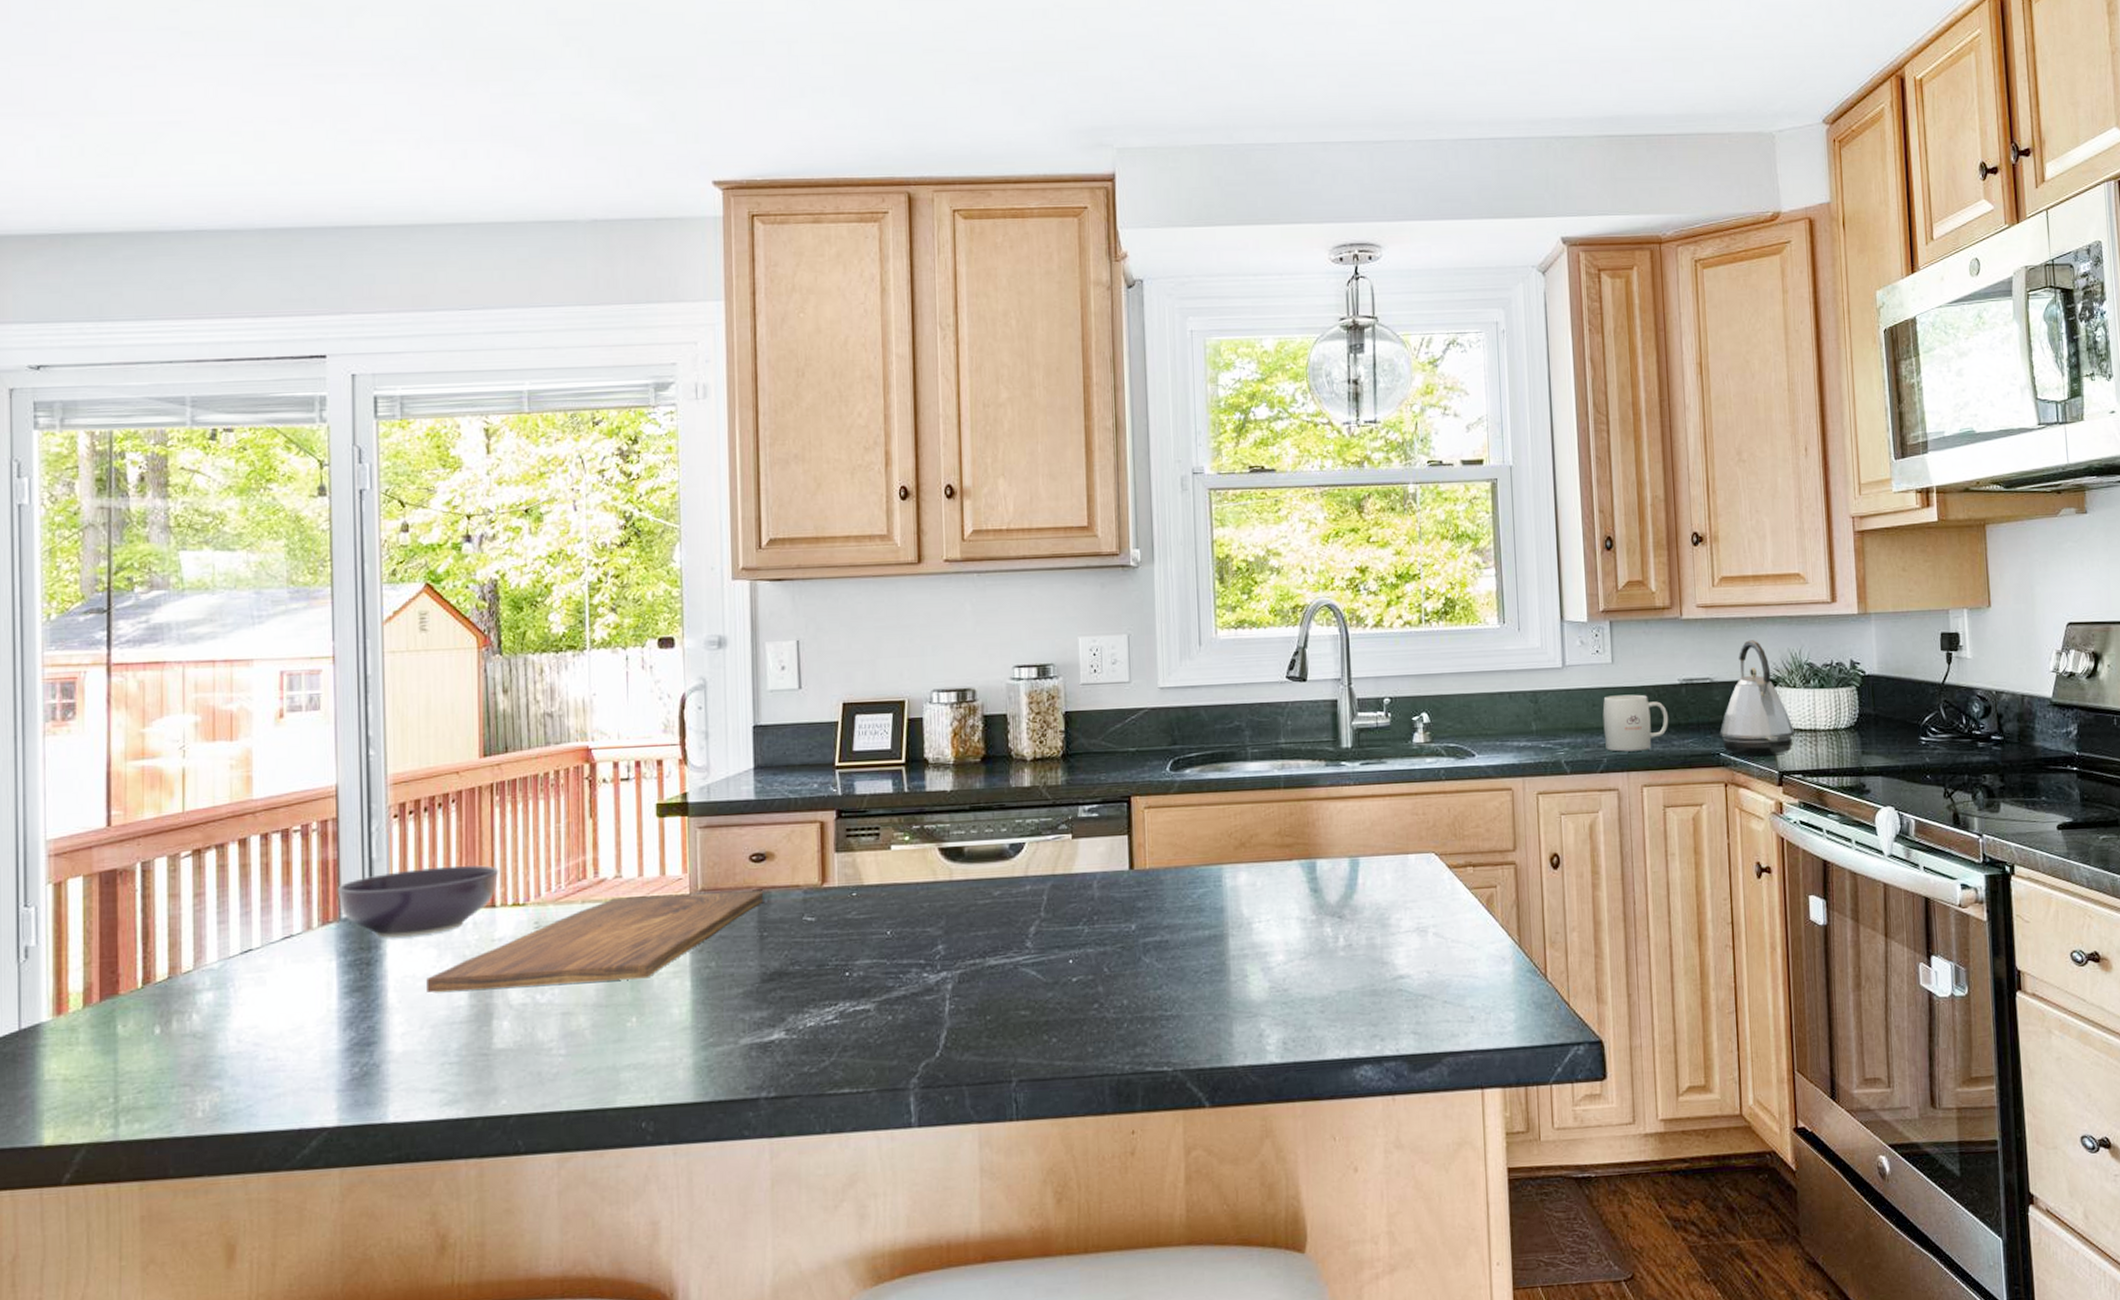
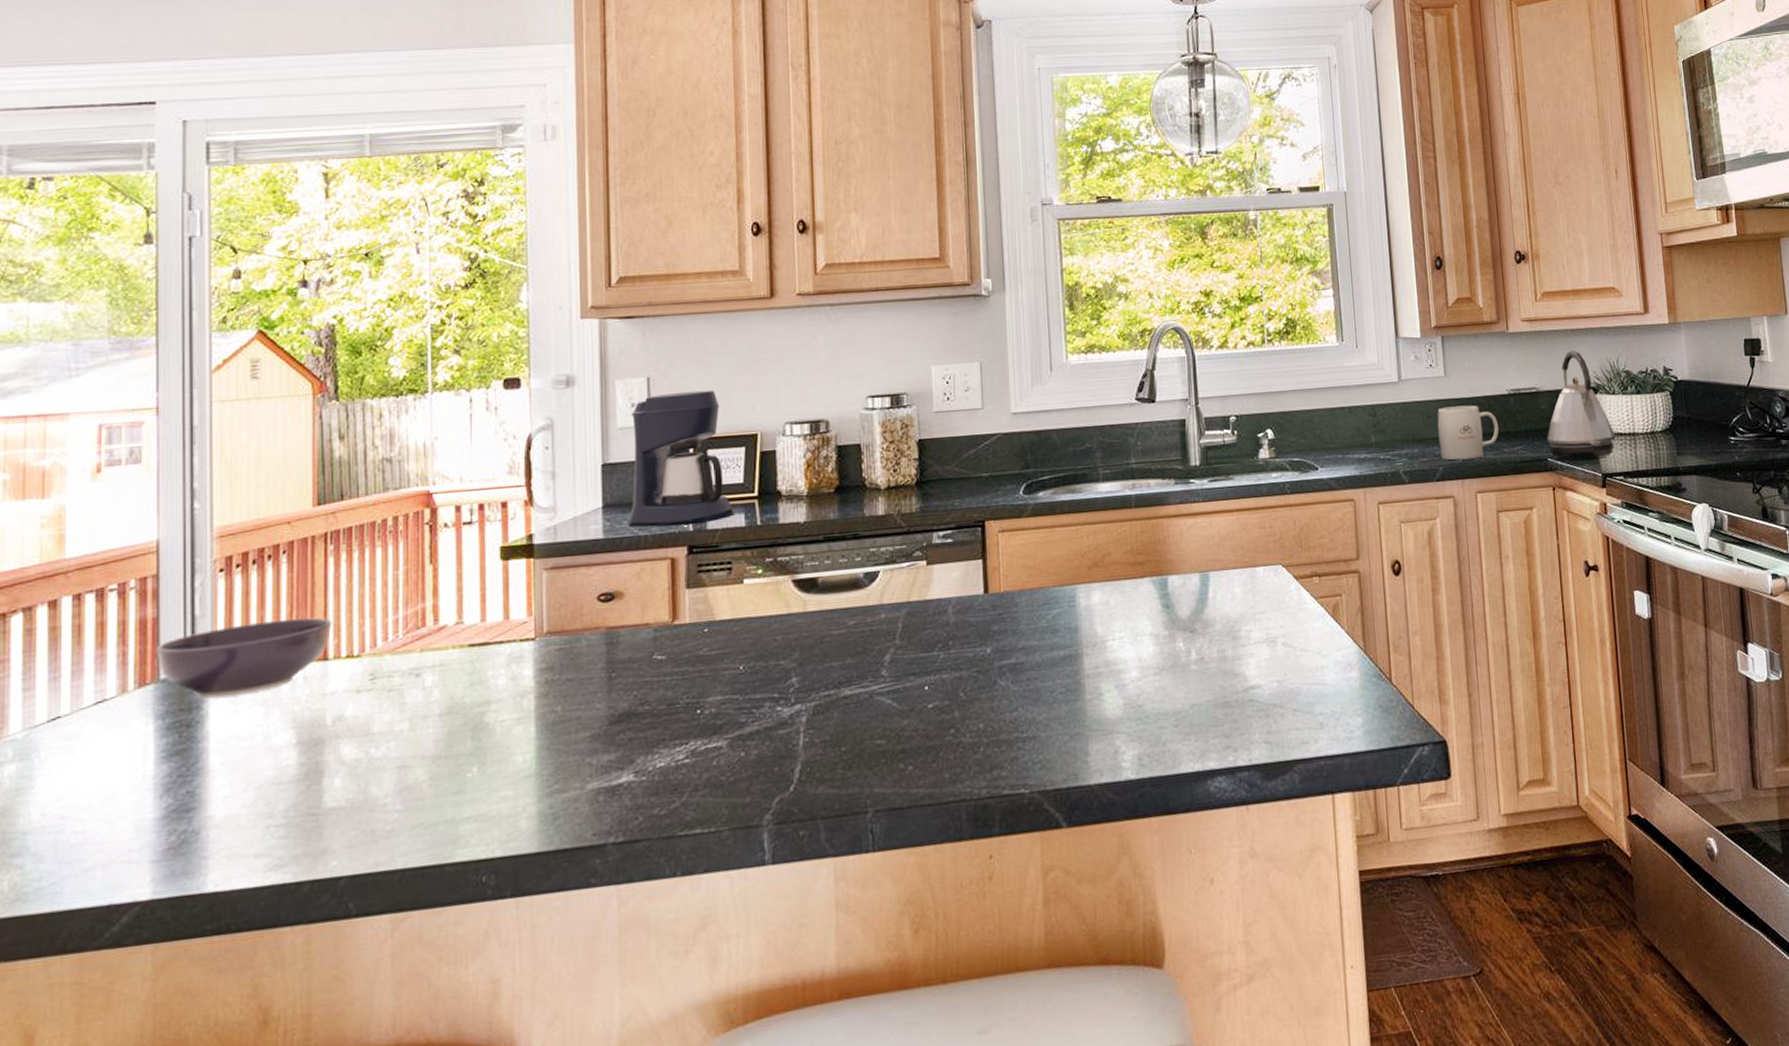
cutting board: present [426,891,763,992] -> none [252,631,611,753]
coffee maker: none [778,655,883,791] -> present [628,390,736,528]

